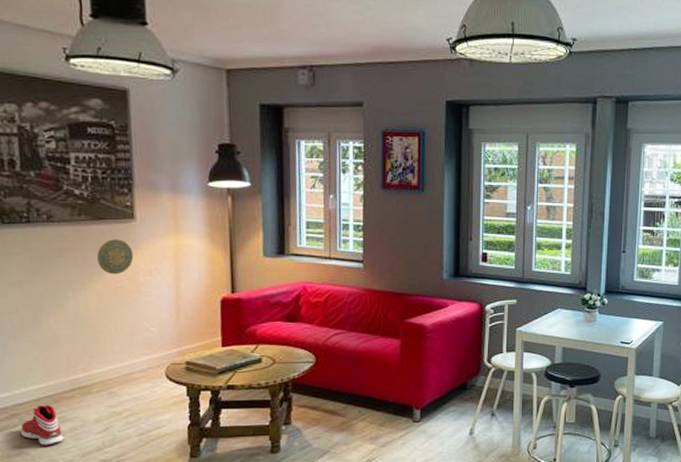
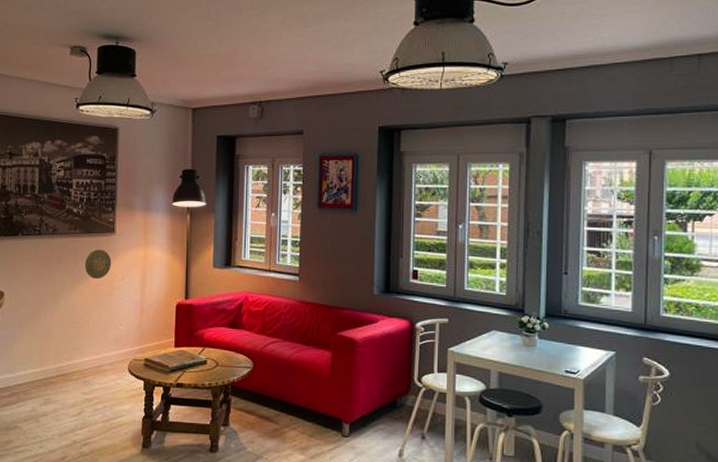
sneaker: present [20,404,64,446] -> none [17,386,48,423]

